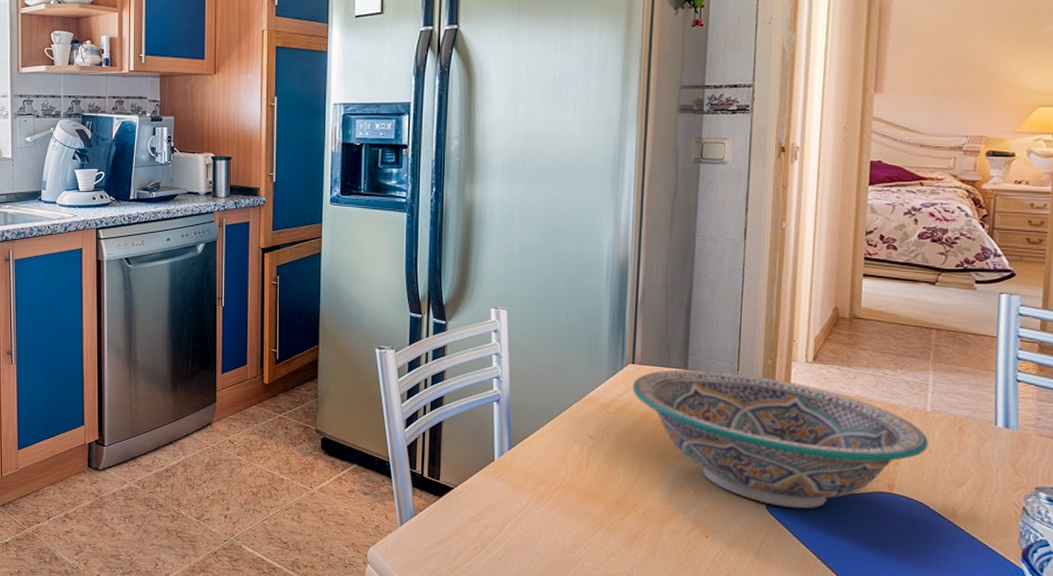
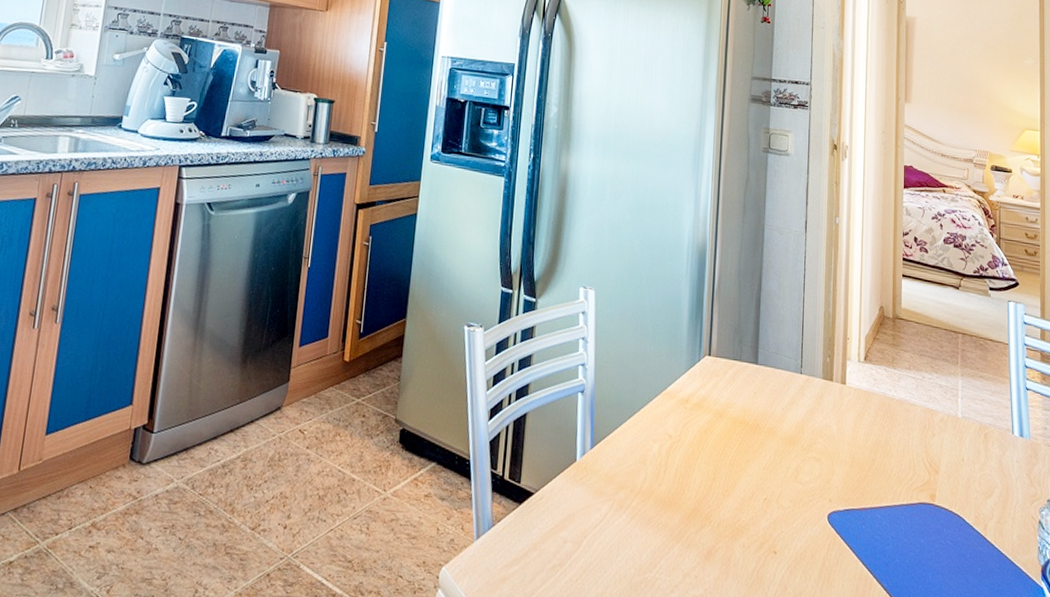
bowl: present [632,369,929,509] -> none [708,363,961,521]

